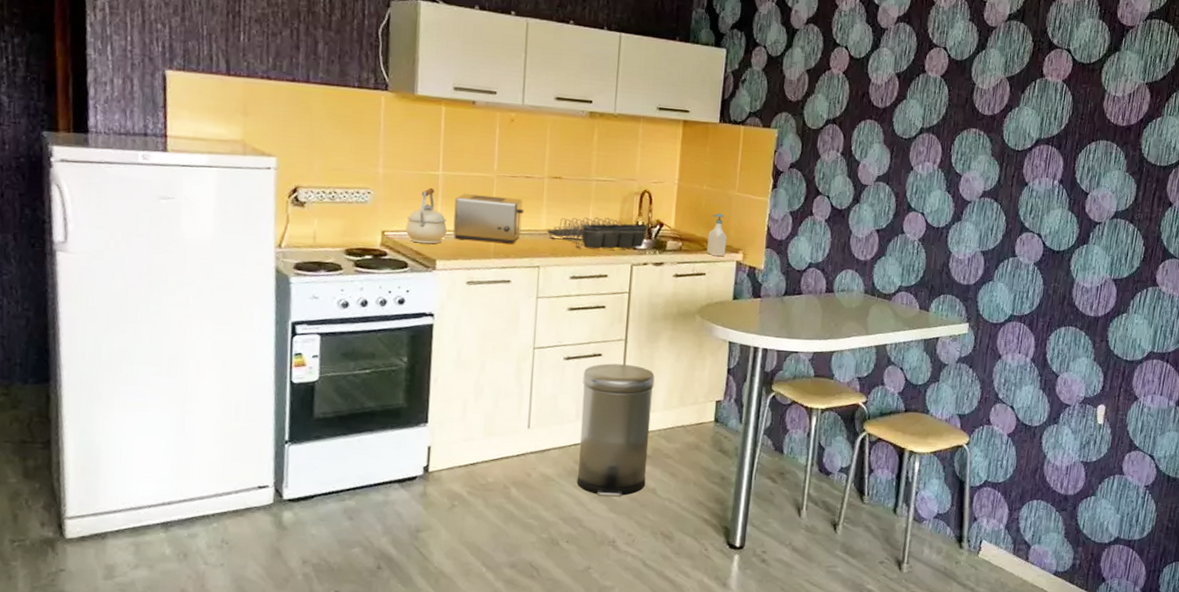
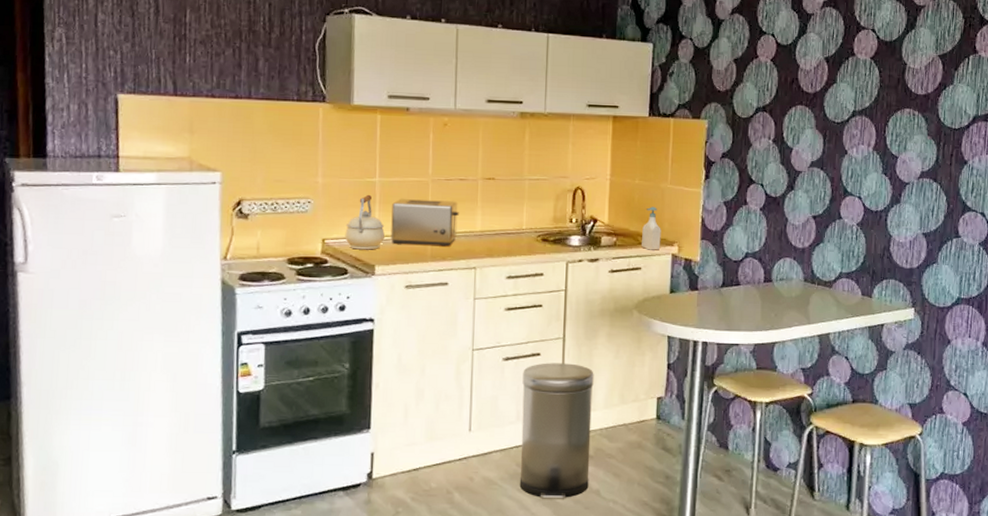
dish rack: present [547,217,649,250] -> none [482,215,583,248]

